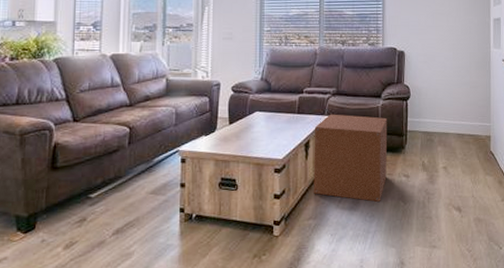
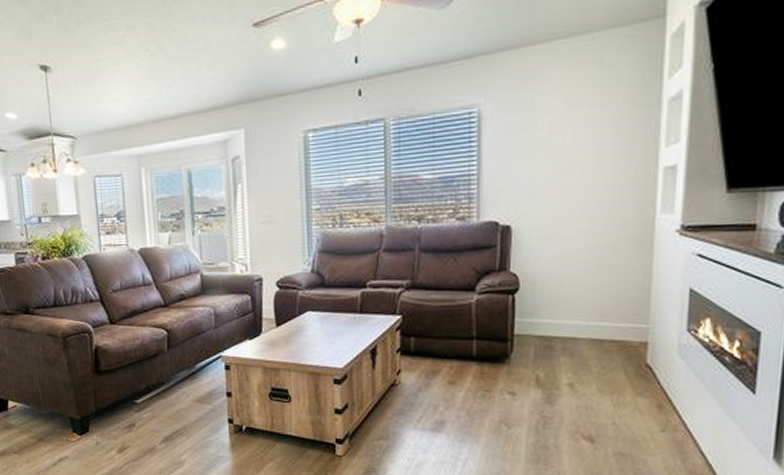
cardboard box: present [314,114,388,203] -> none [382,313,485,425]

